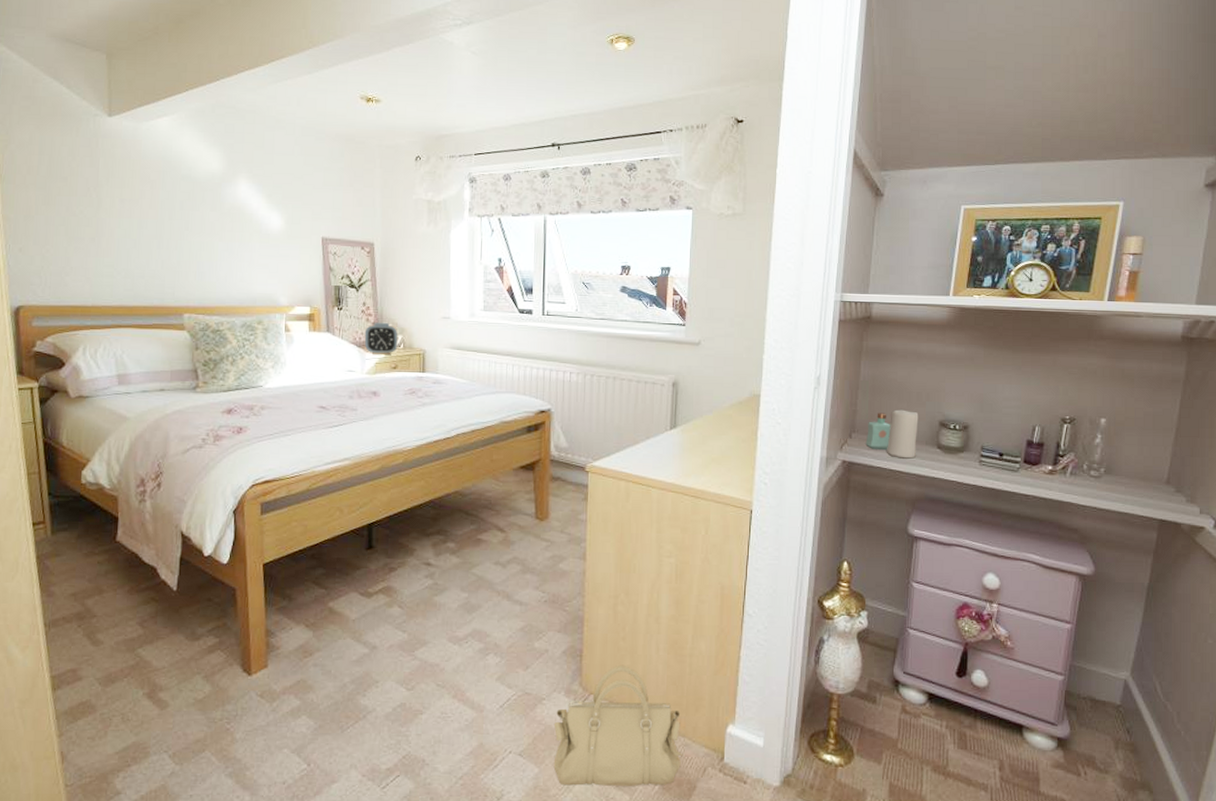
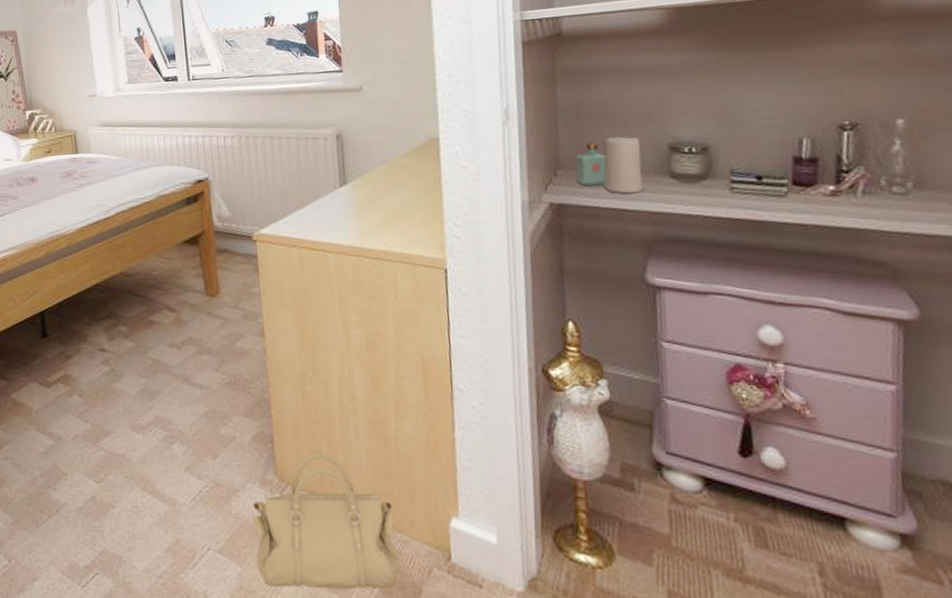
alarm clock: present [364,323,399,356] -> none [17,108,50,142]

